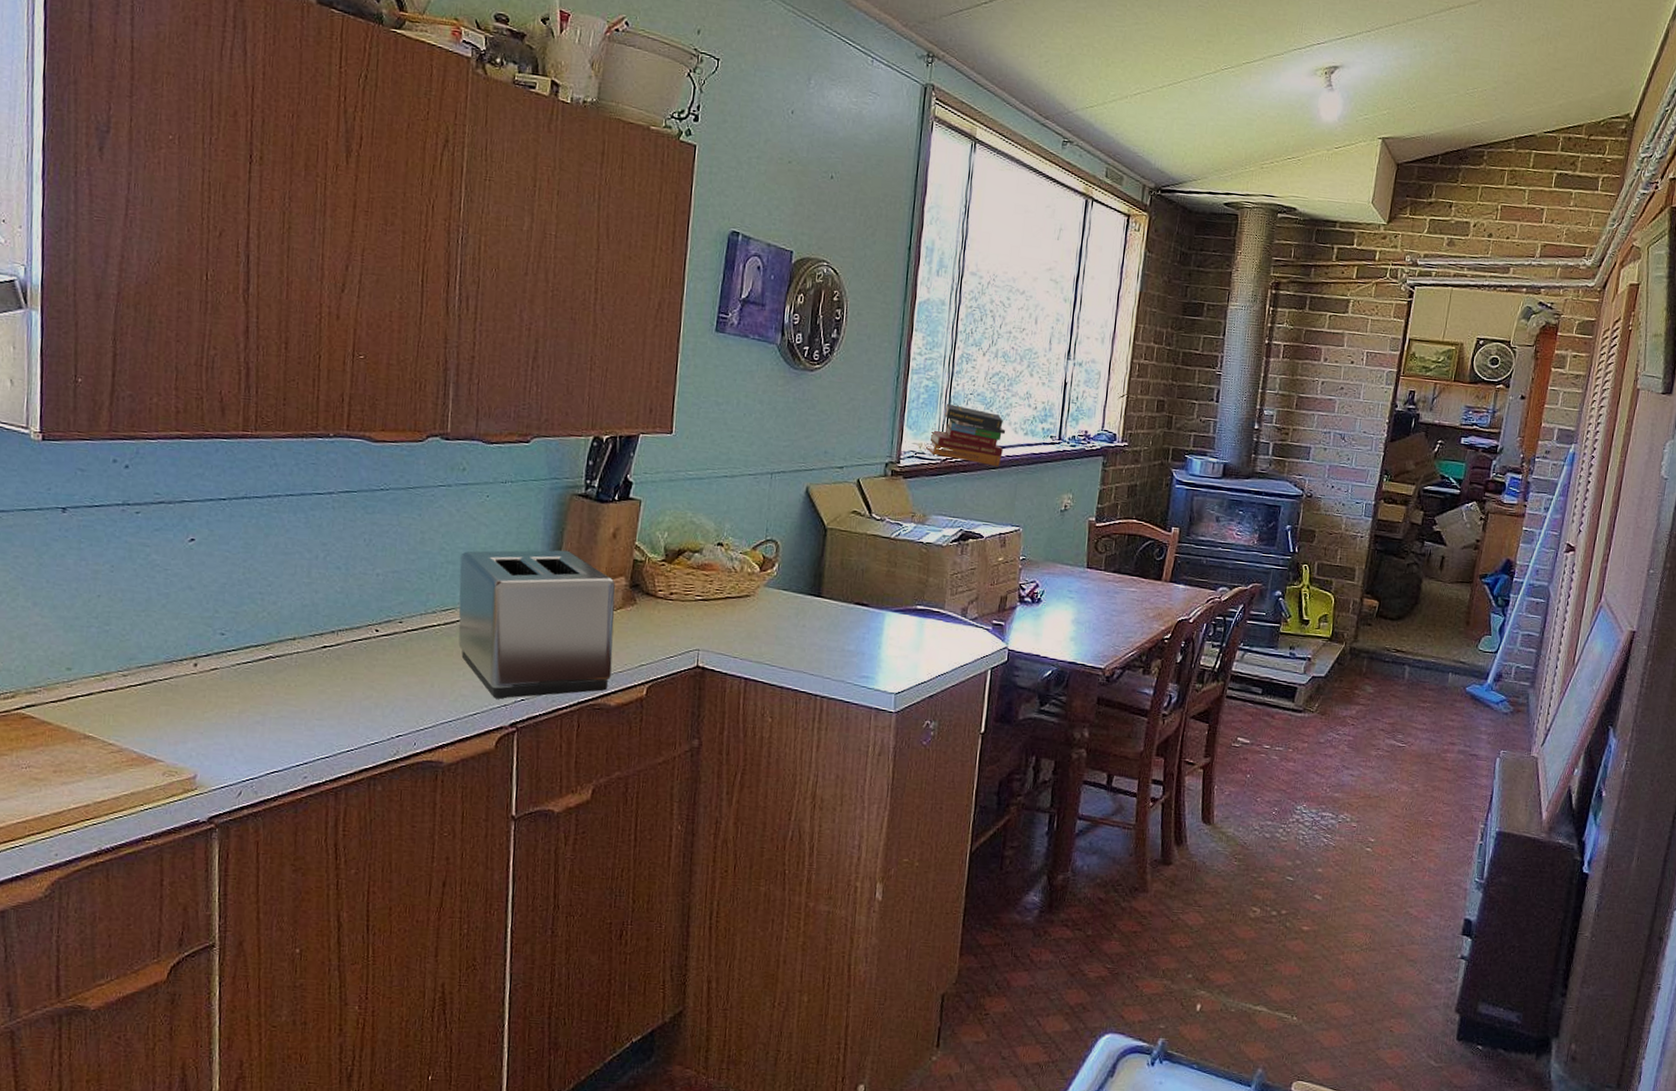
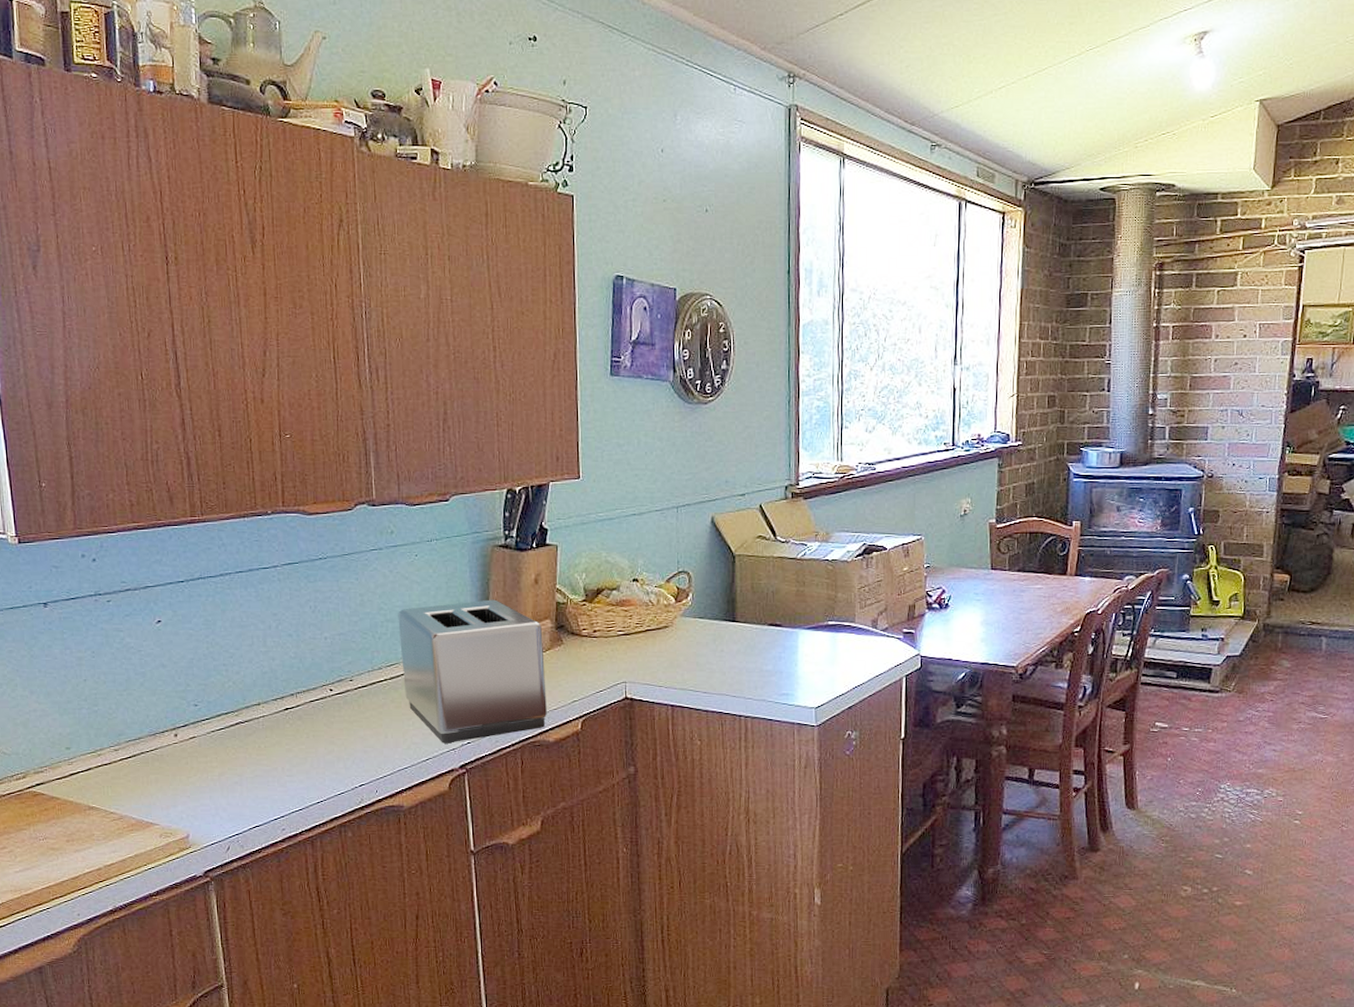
books: present [926,404,1006,467] -> none [823,422,900,479]

